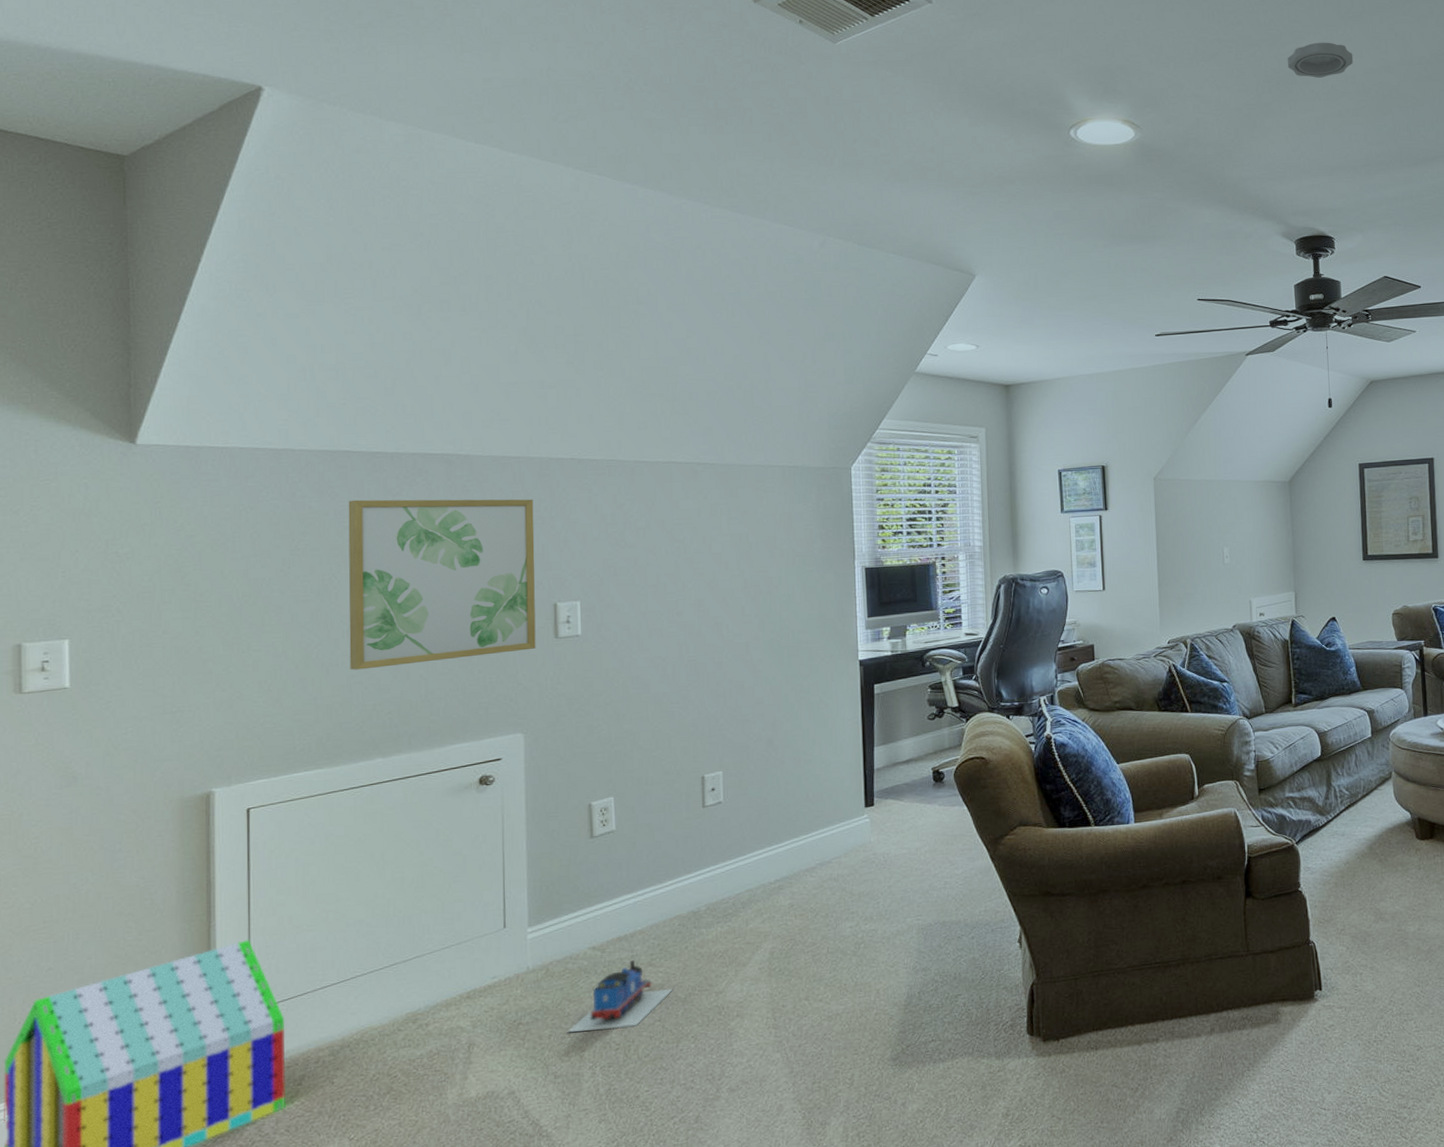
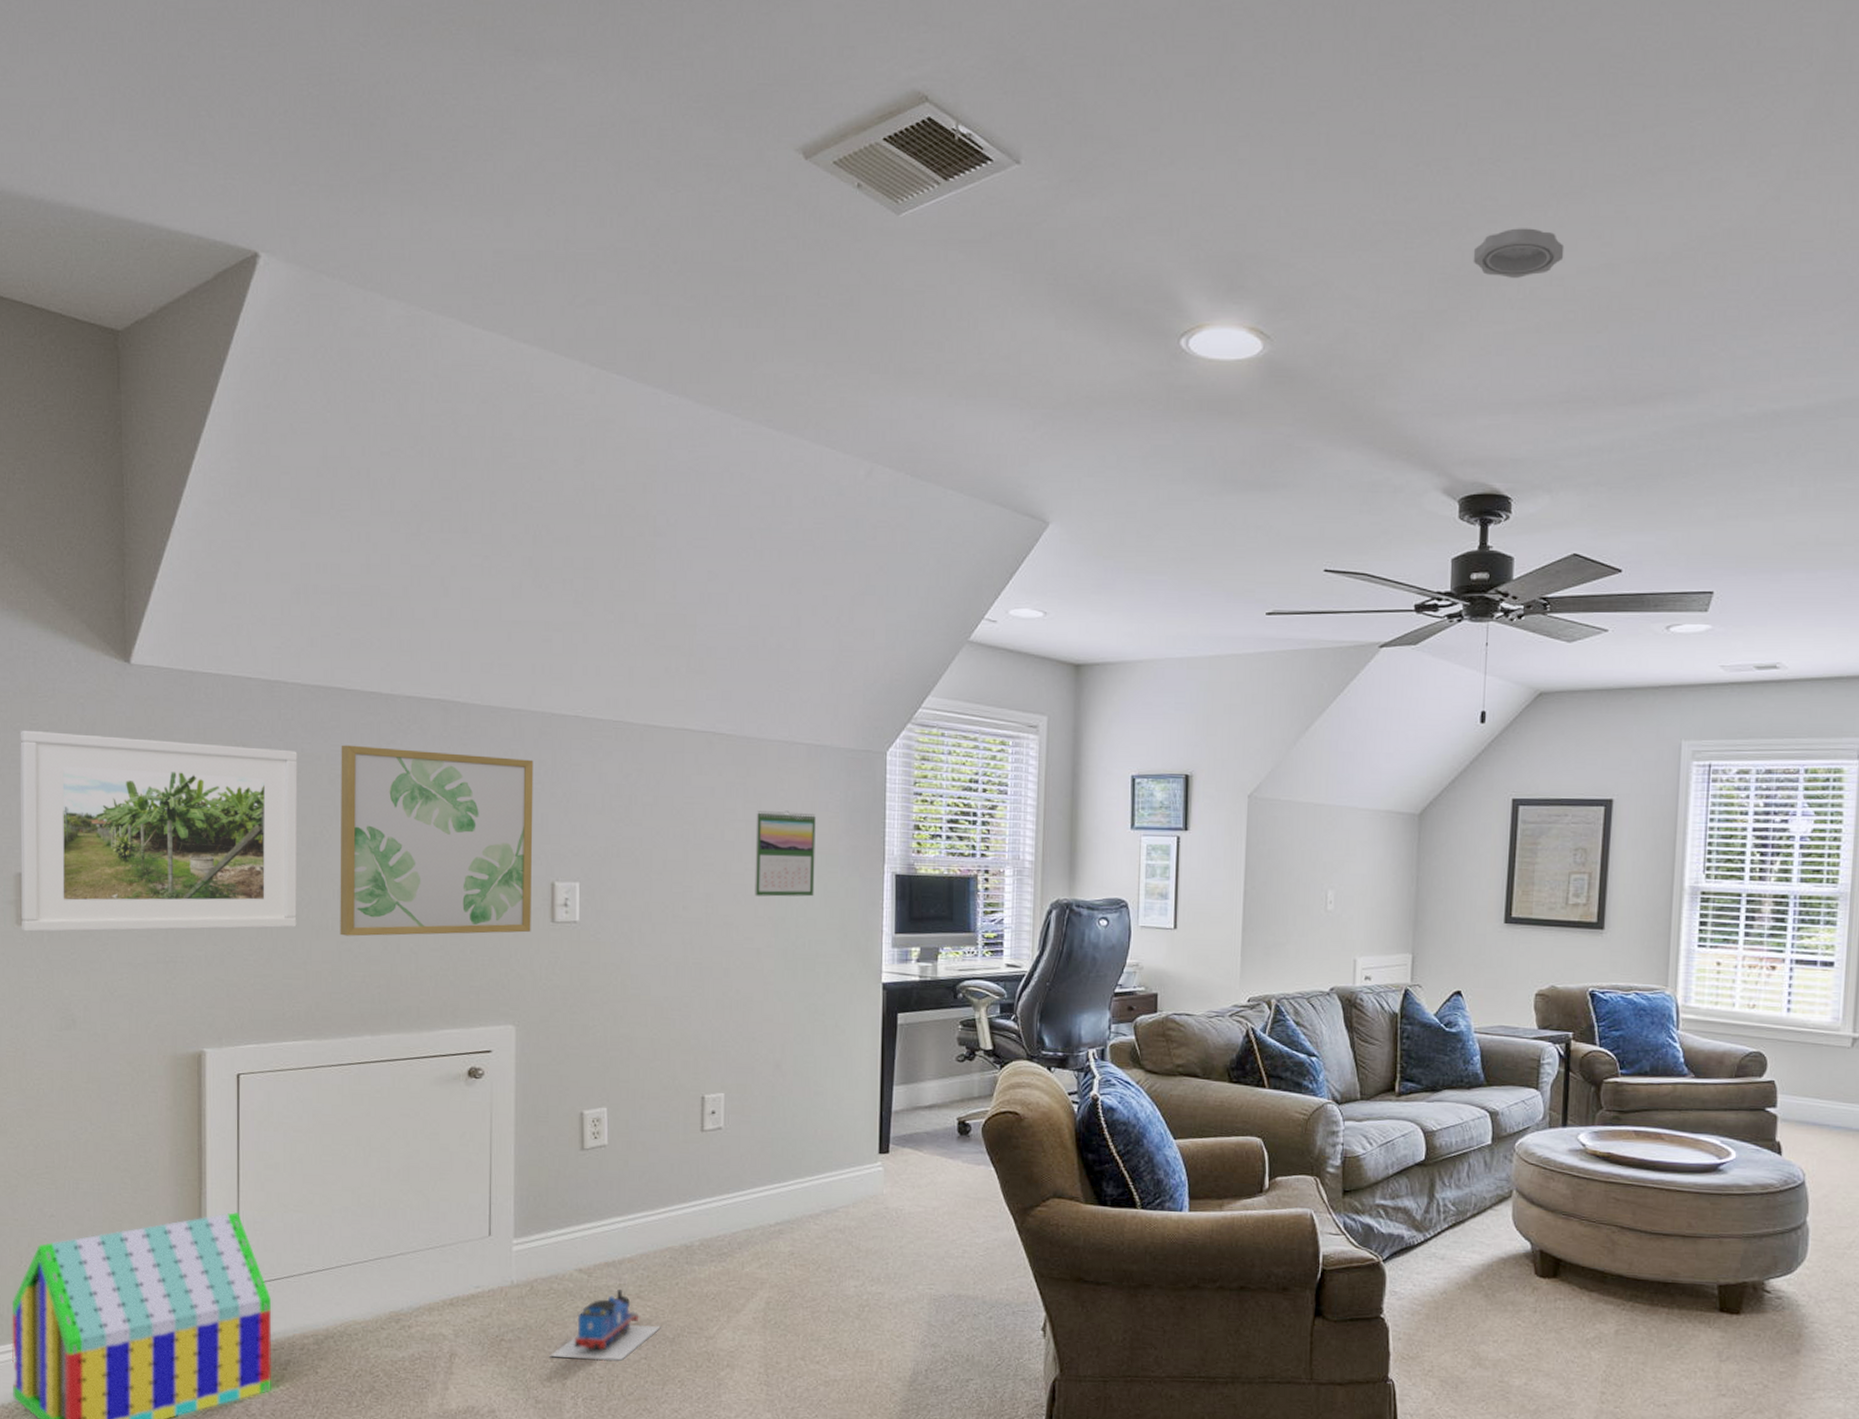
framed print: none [19,509,307,699] -> present [20,730,298,932]
calendar: none [739,523,795,598] -> present [755,810,816,897]

